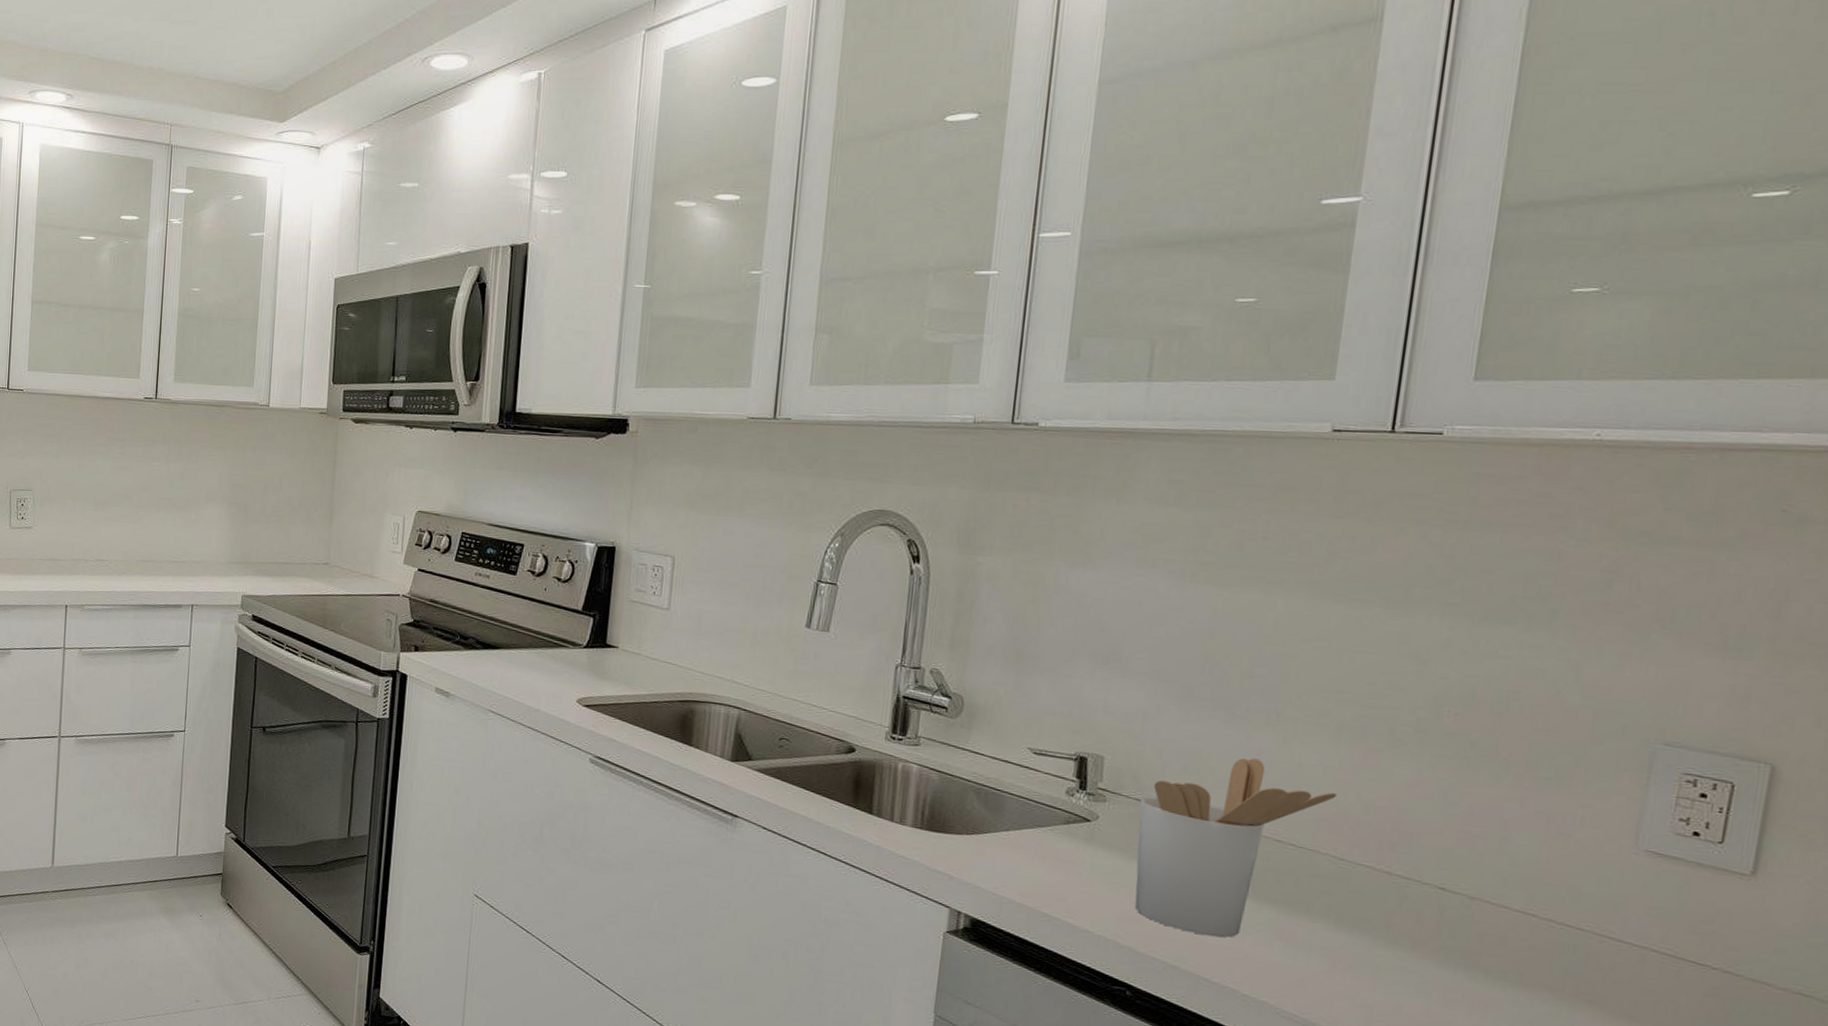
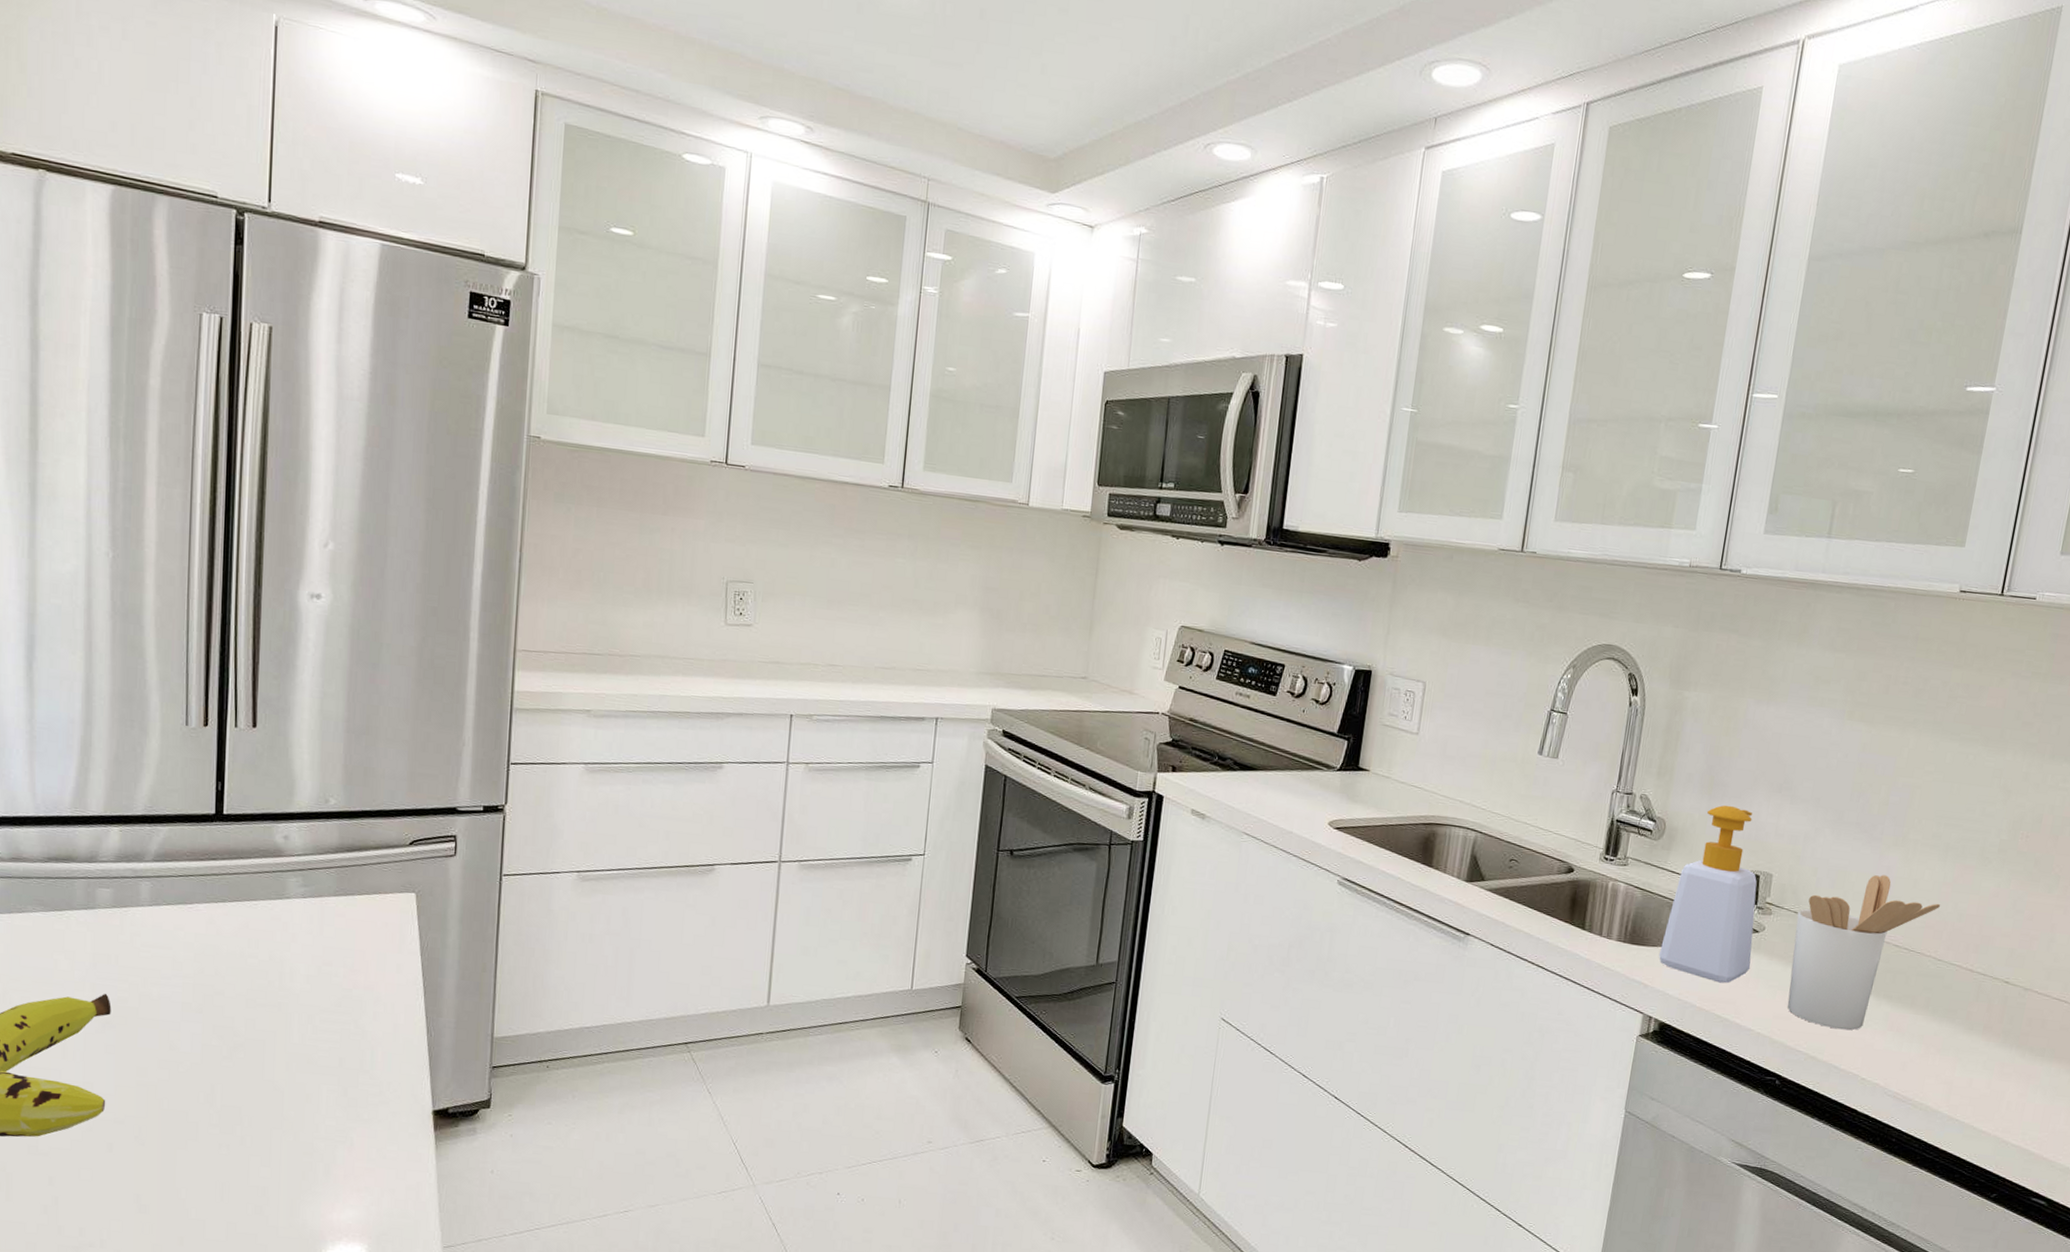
soap bottle: none [965,679,1085,878] -> present [1659,805,1757,984]

